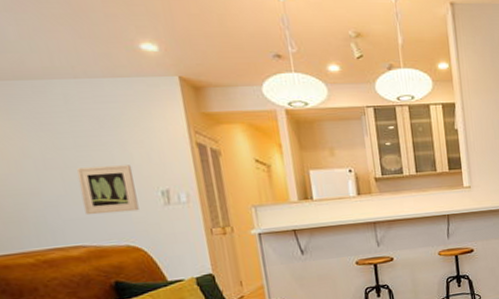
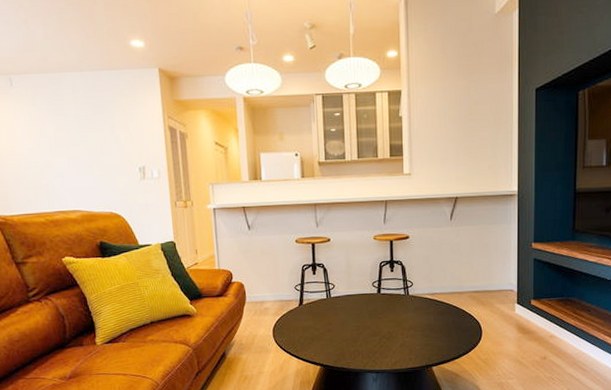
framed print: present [76,165,139,216] -> none [78,144,122,186]

